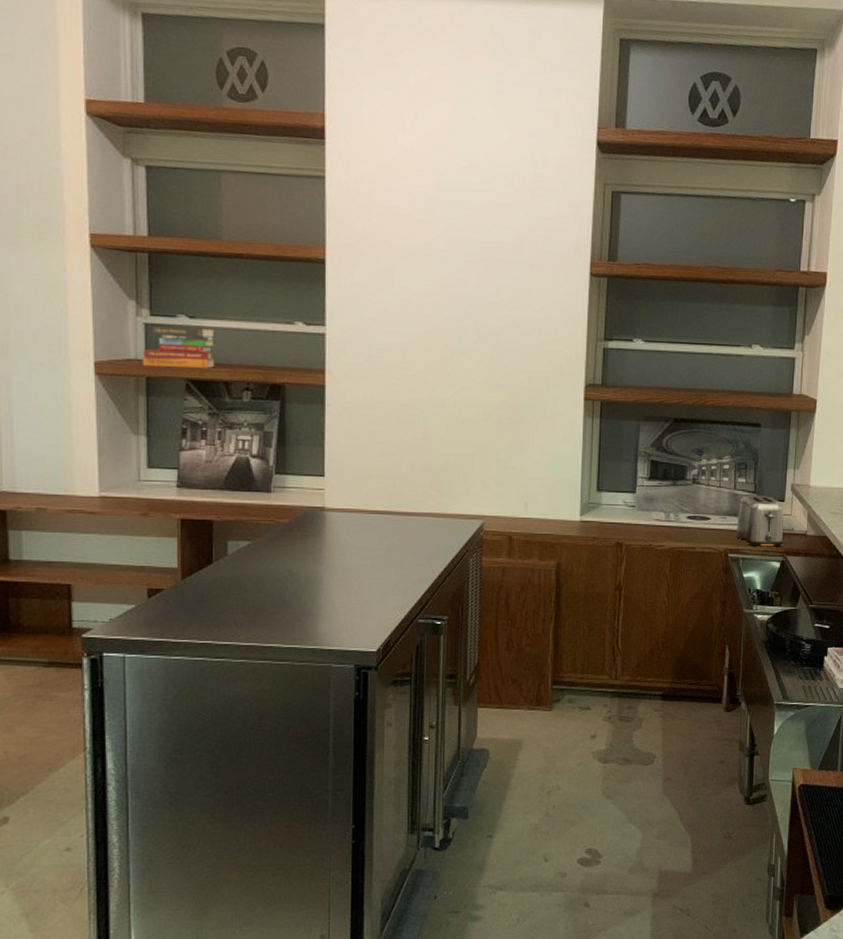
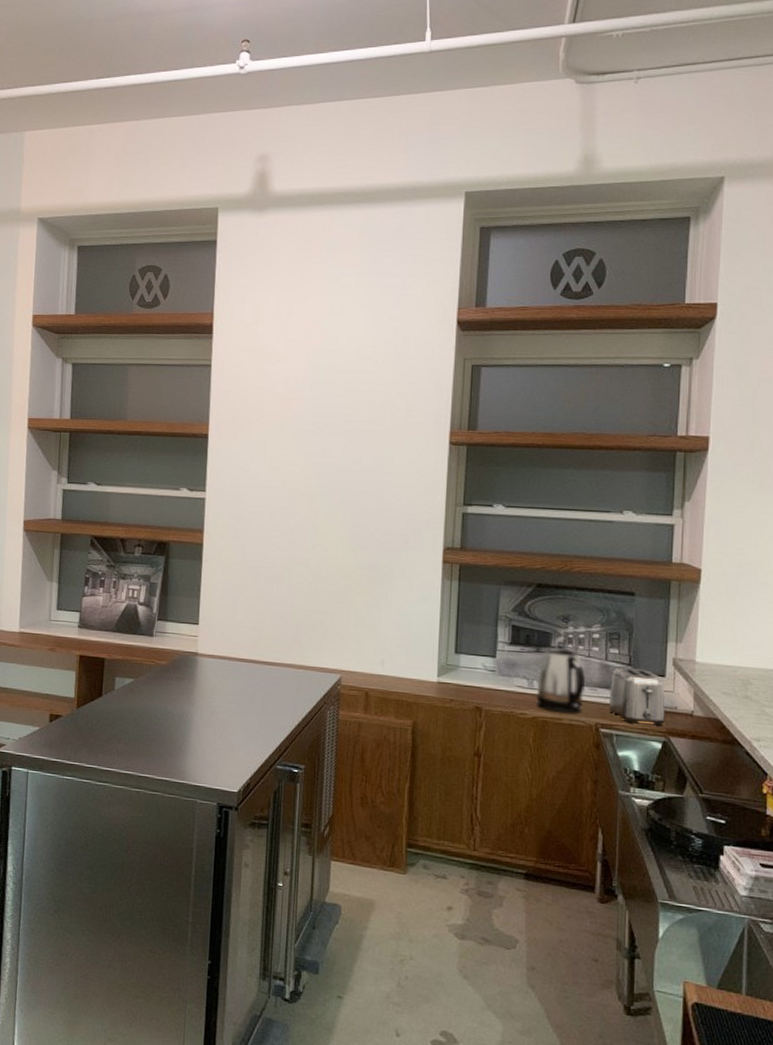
books: present [142,325,215,369] -> none [59,491,115,528]
kettle: none [672,480,716,544] -> present [536,647,585,716]

